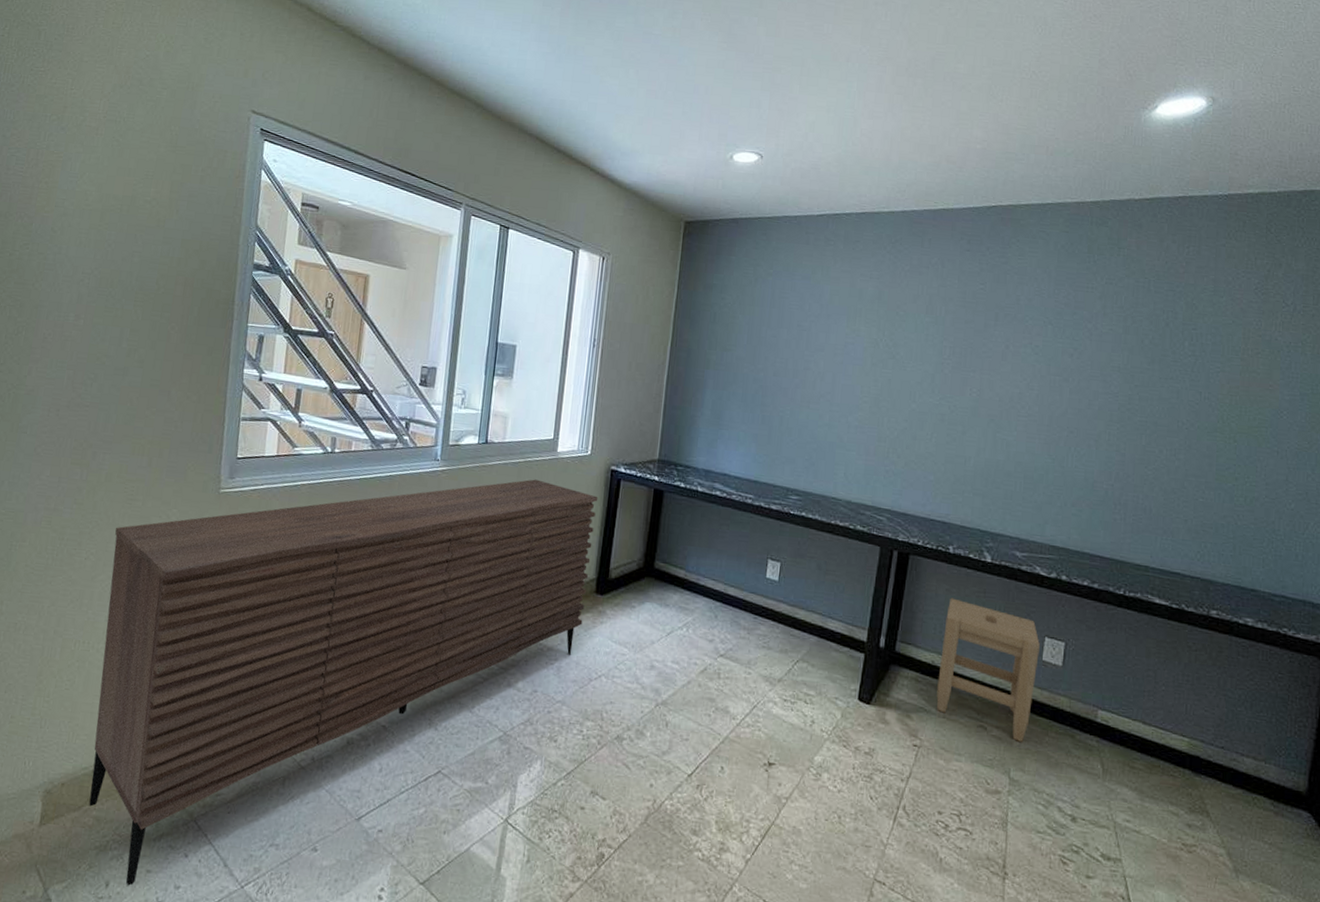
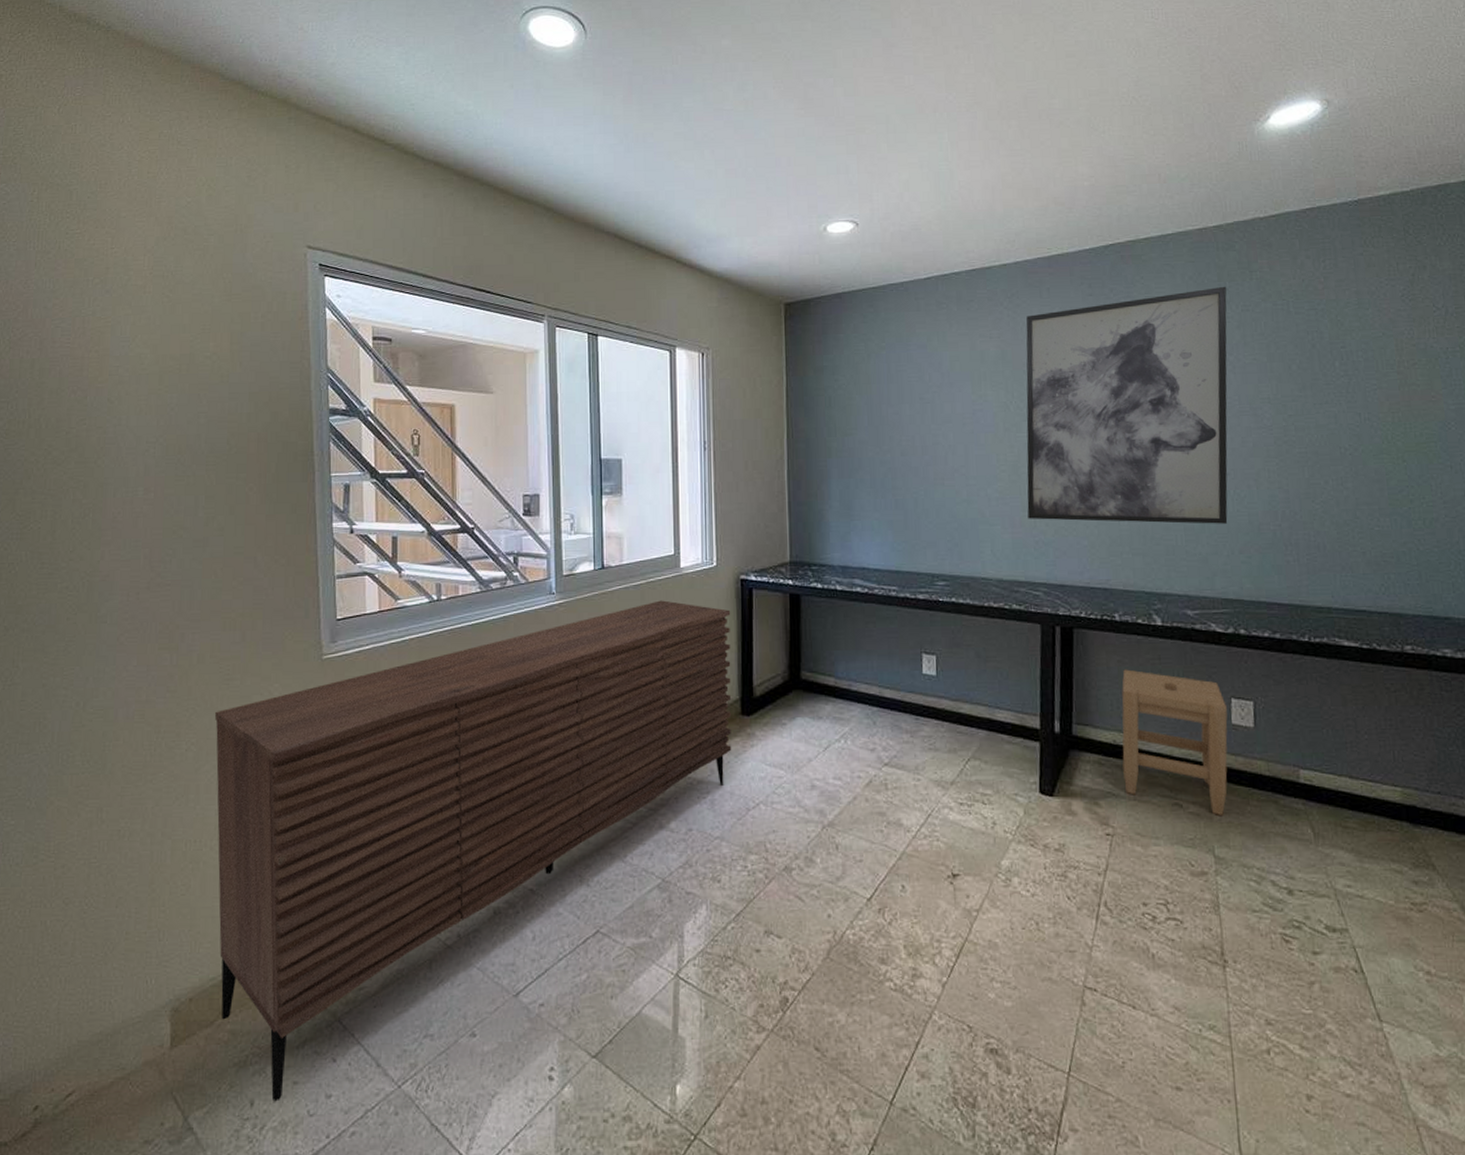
wall art: none [882,258,1094,477] -> present [1026,286,1228,524]

